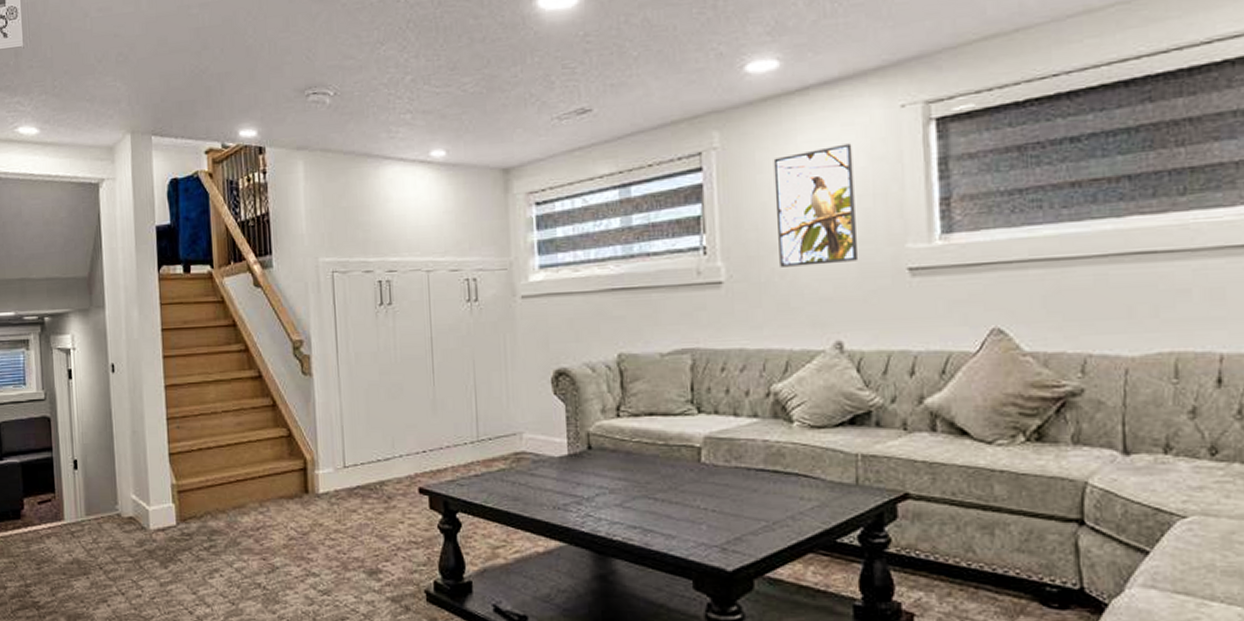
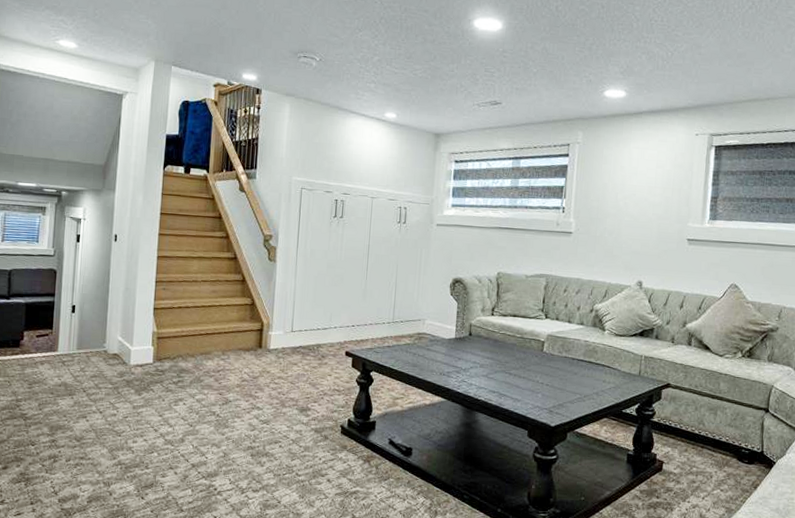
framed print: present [773,143,857,267] -> none [610,153,664,230]

